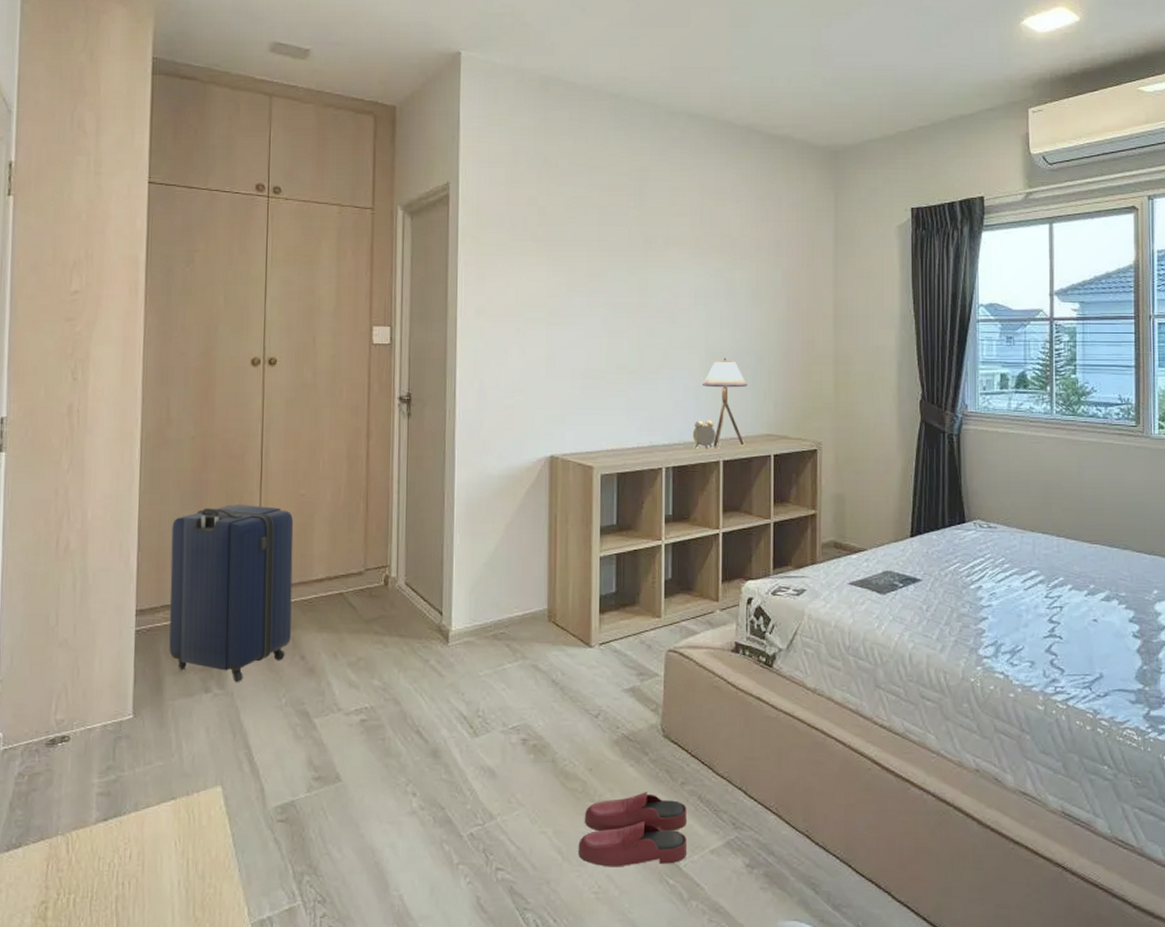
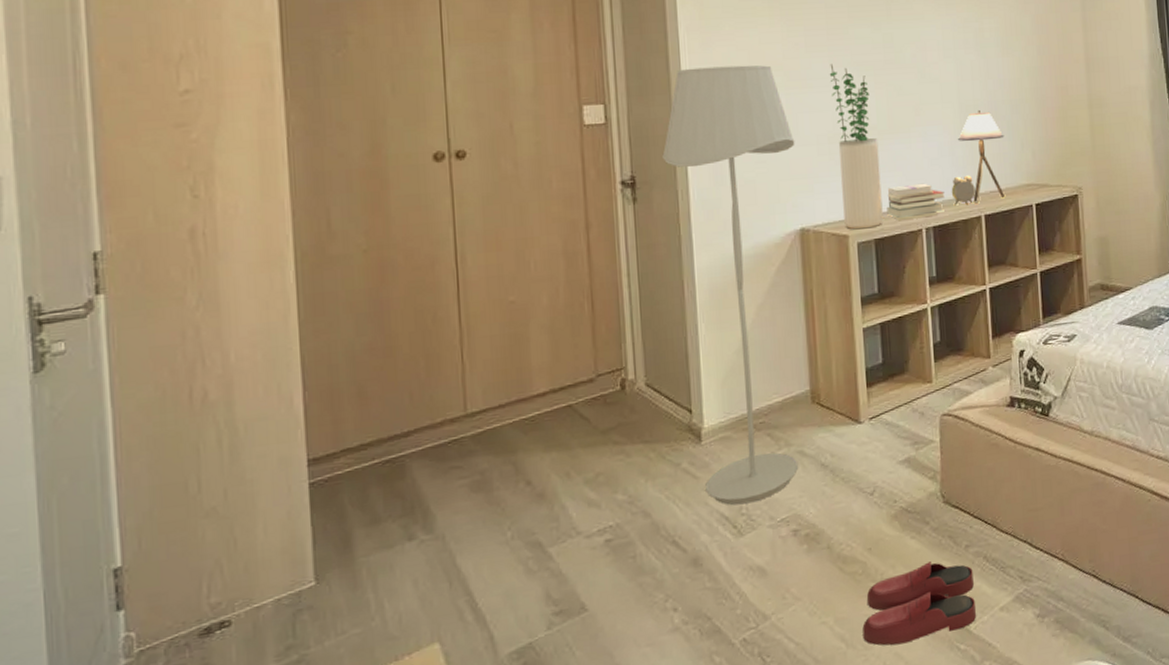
suitcase: present [169,505,294,683] -> none [347,319,512,524]
floor lamp: none [435,299,552,707] -> present [662,65,799,506]
vase: none [587,304,627,462] -> present [829,64,883,230]
books: none [630,424,686,457] -> present [887,183,945,220]

